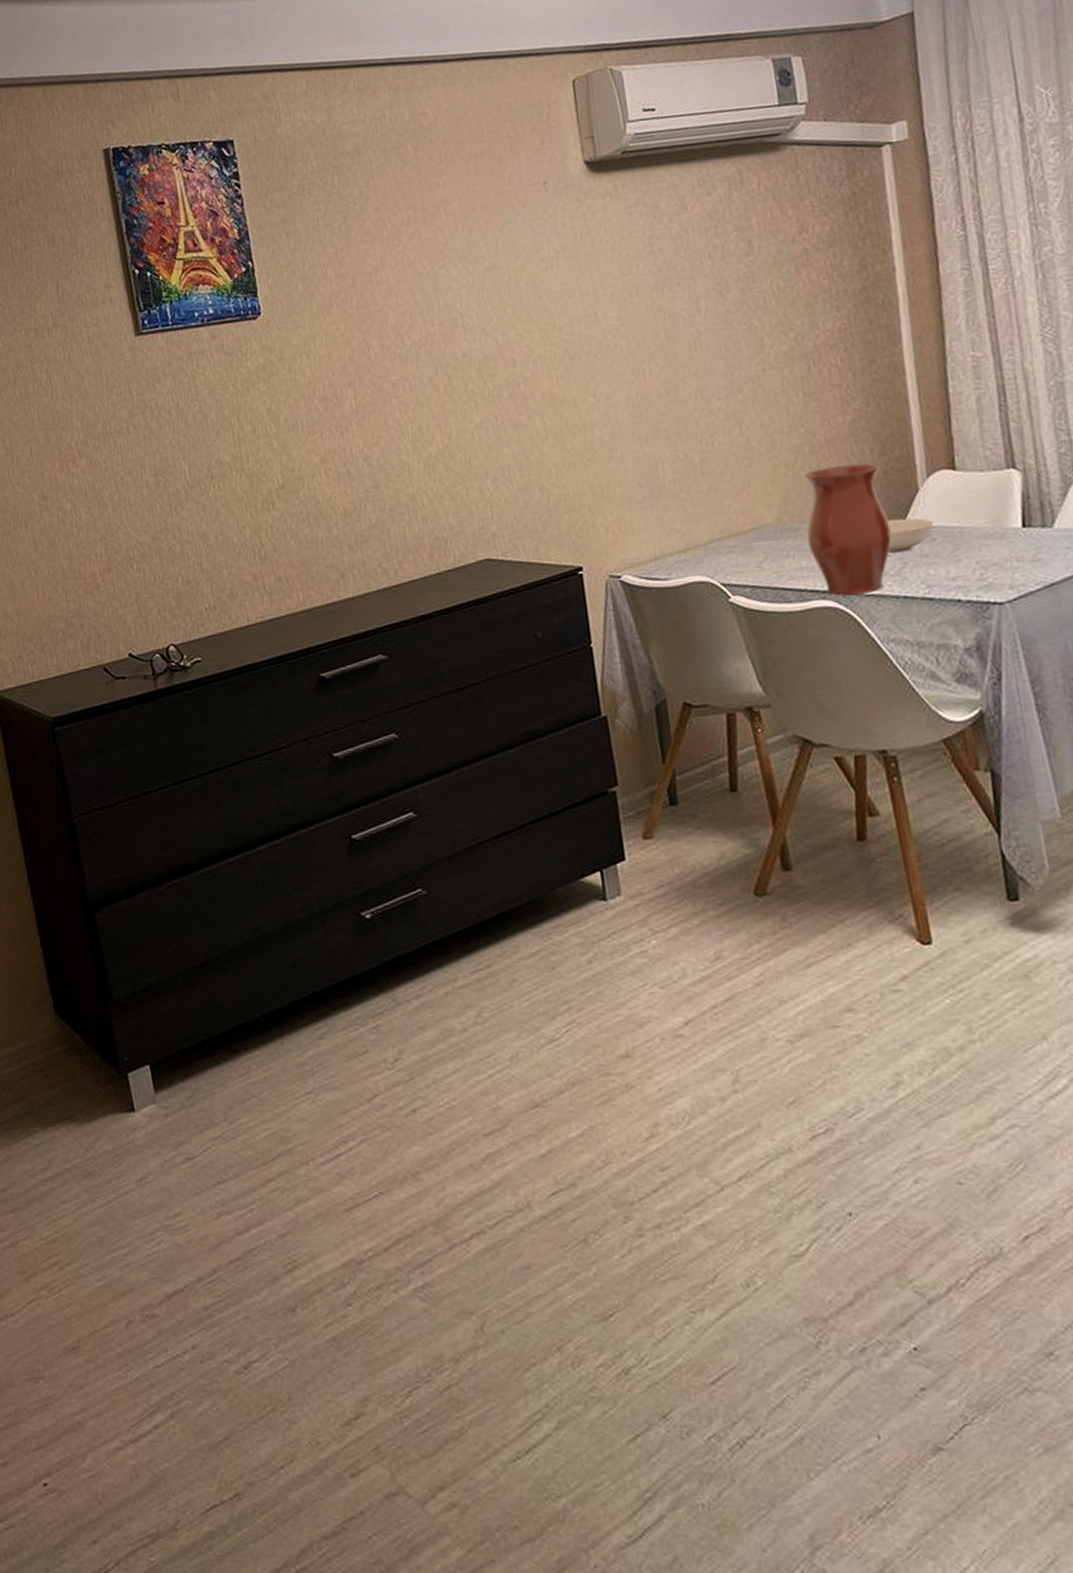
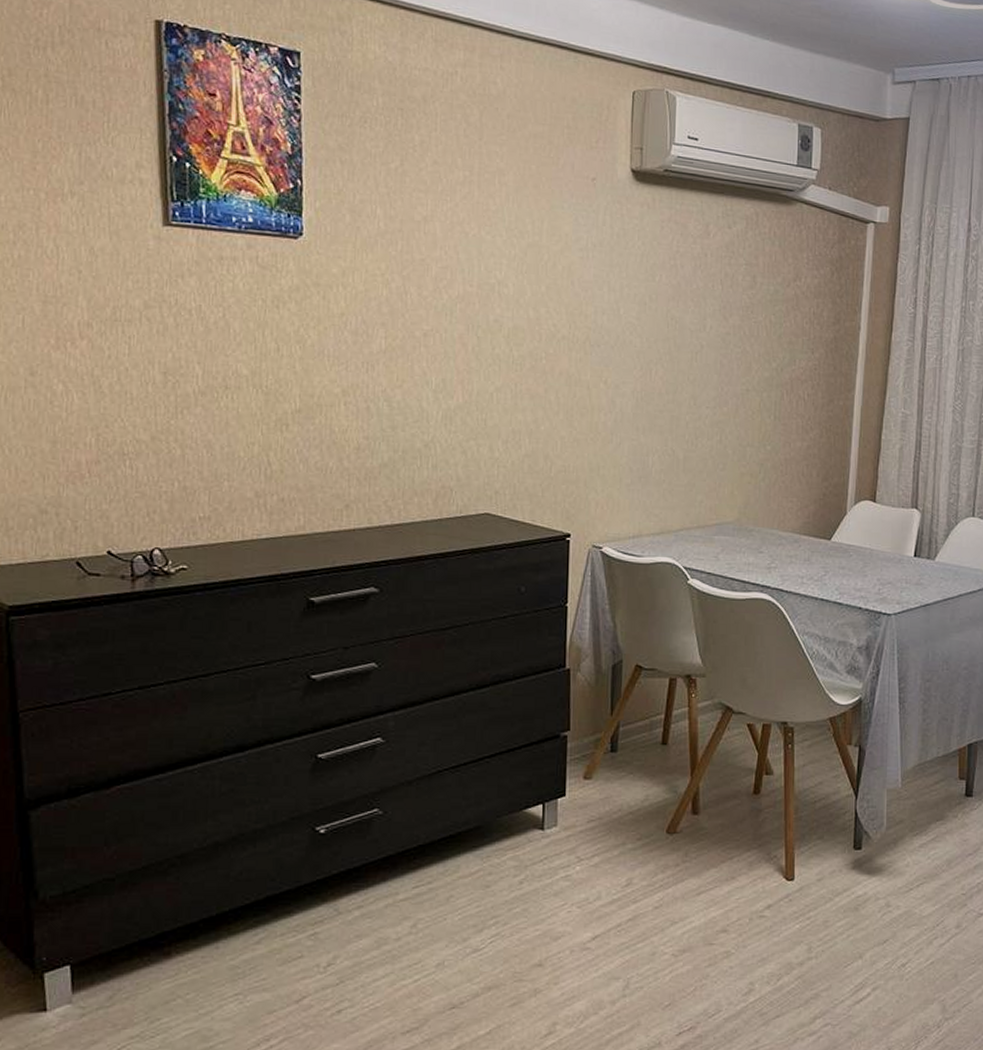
vase: present [804,463,893,597] -> none [757,482,822,593]
bowl: present [887,518,933,554] -> none [816,534,852,562]

